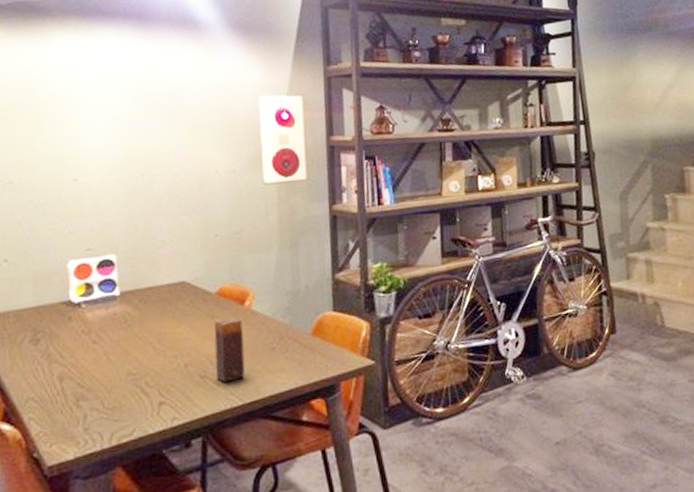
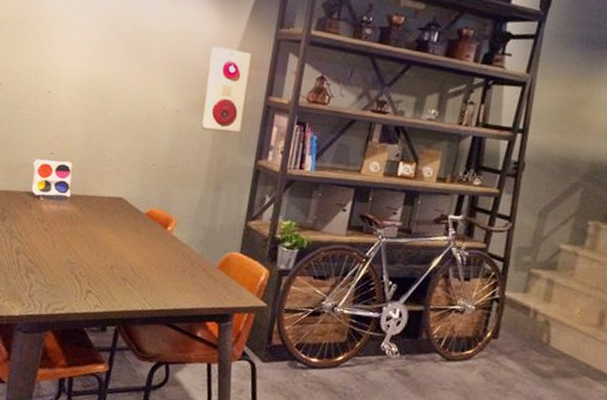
candle: present [214,317,245,383] -> none [135,236,163,289]

